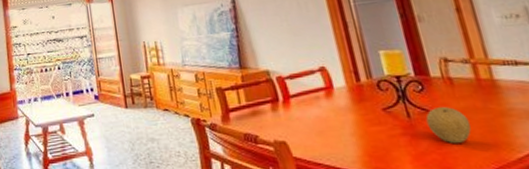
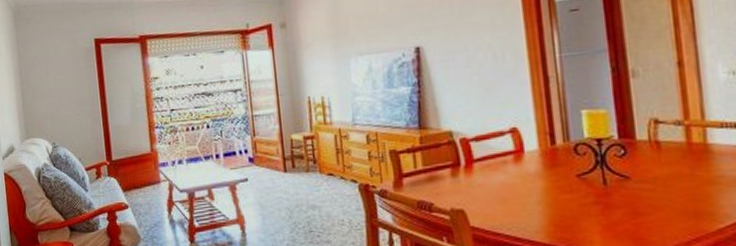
fruit: present [425,106,472,143] -> none [623,172,672,213]

